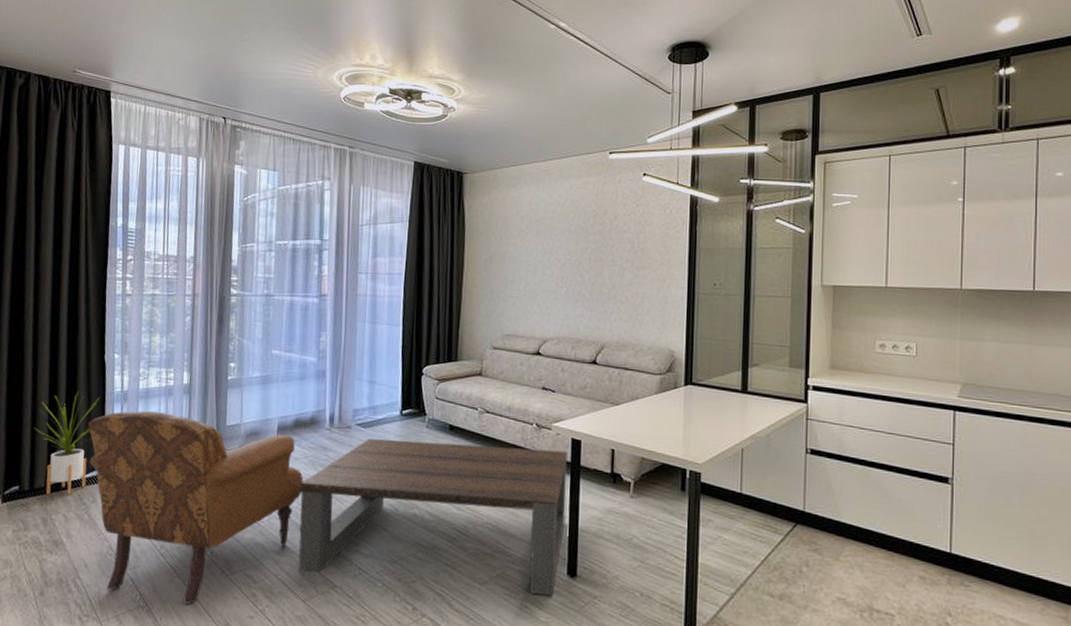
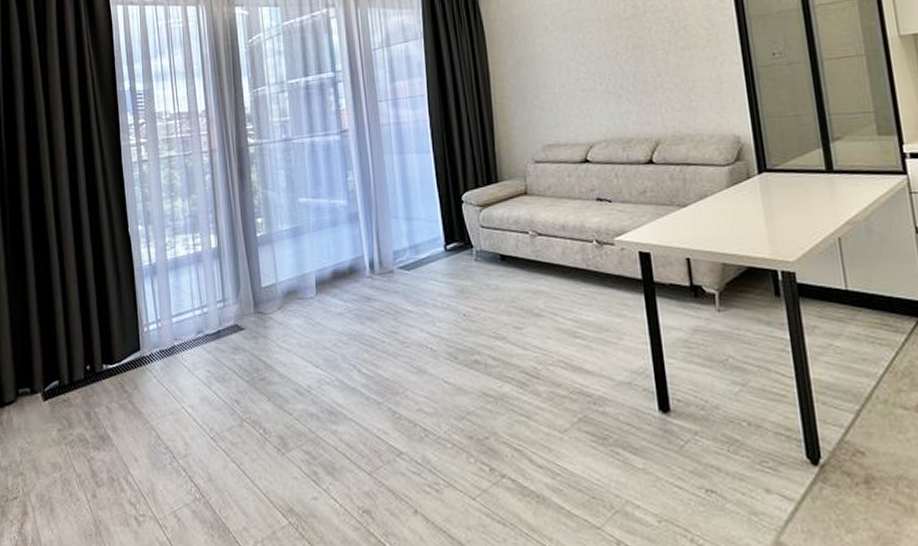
house plant: present [34,391,100,495] -> none [67,270,128,386]
armchair: present [88,411,304,604] -> none [120,281,351,491]
coffee table: present [298,439,568,596] -> none [348,267,648,441]

